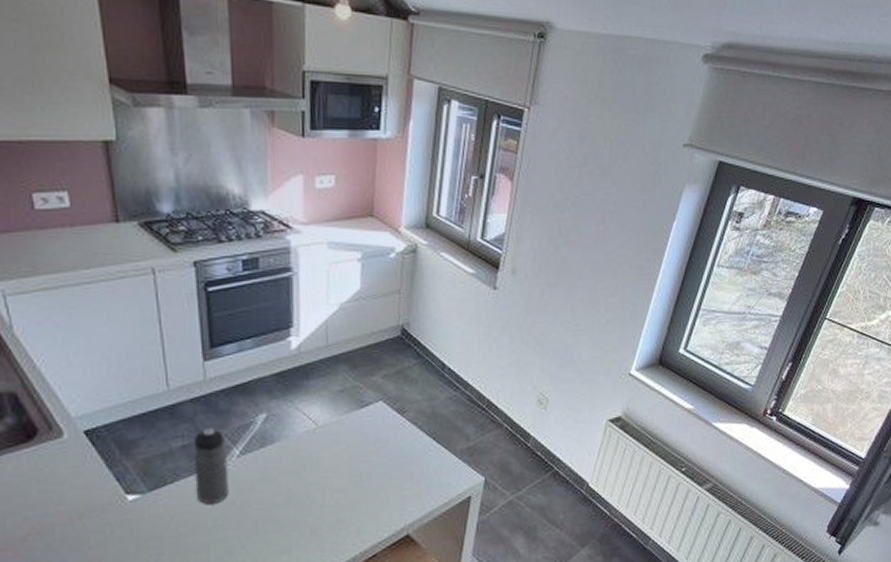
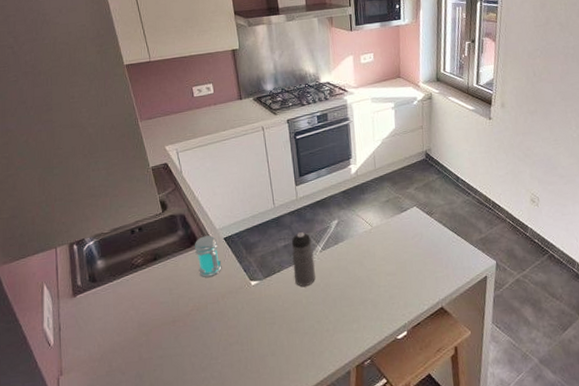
jar: none [32,426,80,488] -> present [194,235,222,277]

